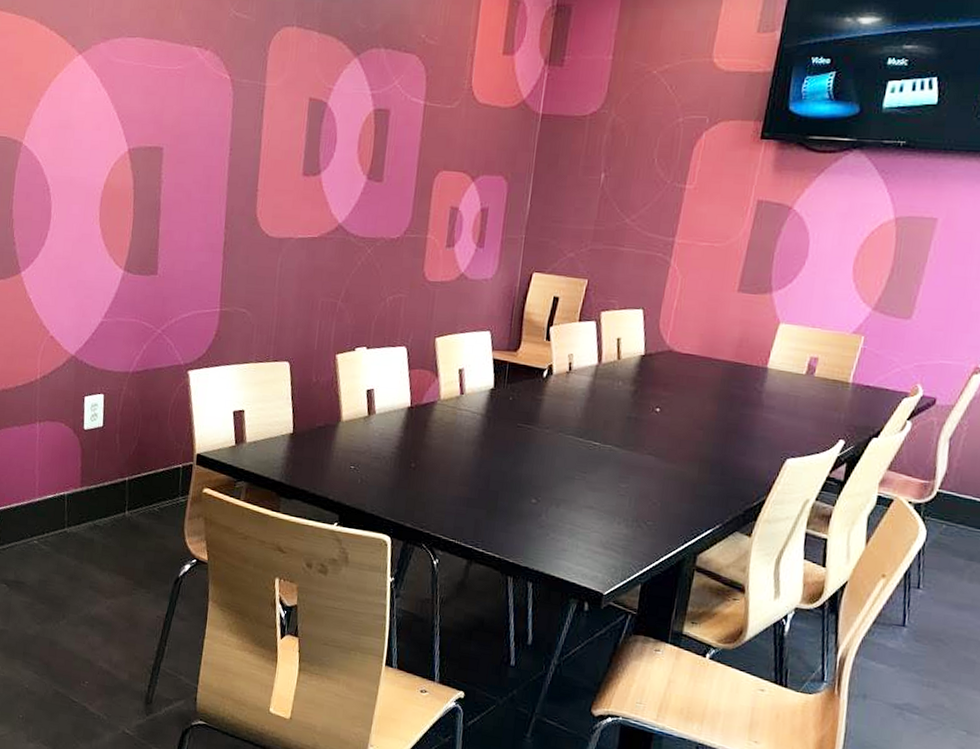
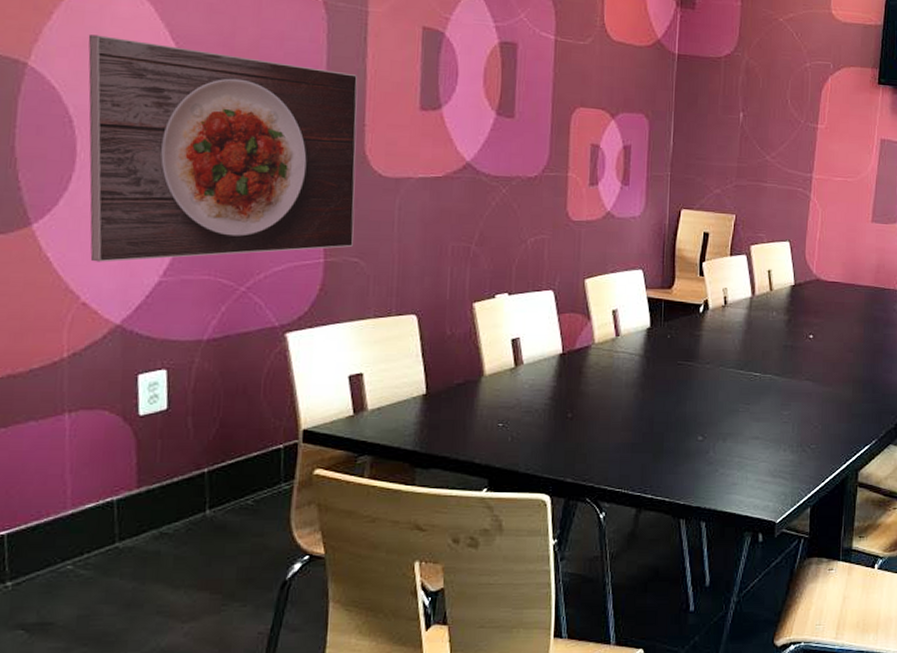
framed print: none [57,117,254,304] -> present [88,34,358,262]

